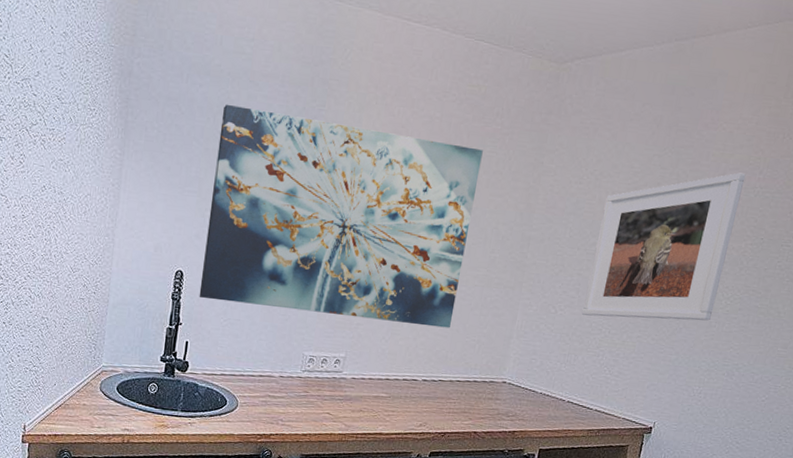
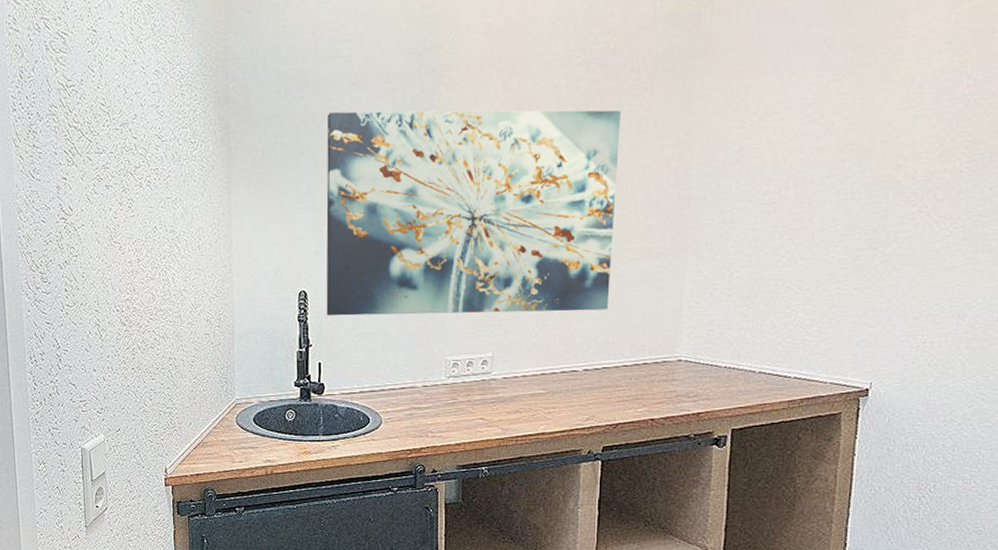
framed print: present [581,172,746,321] -> none [762,82,950,273]

